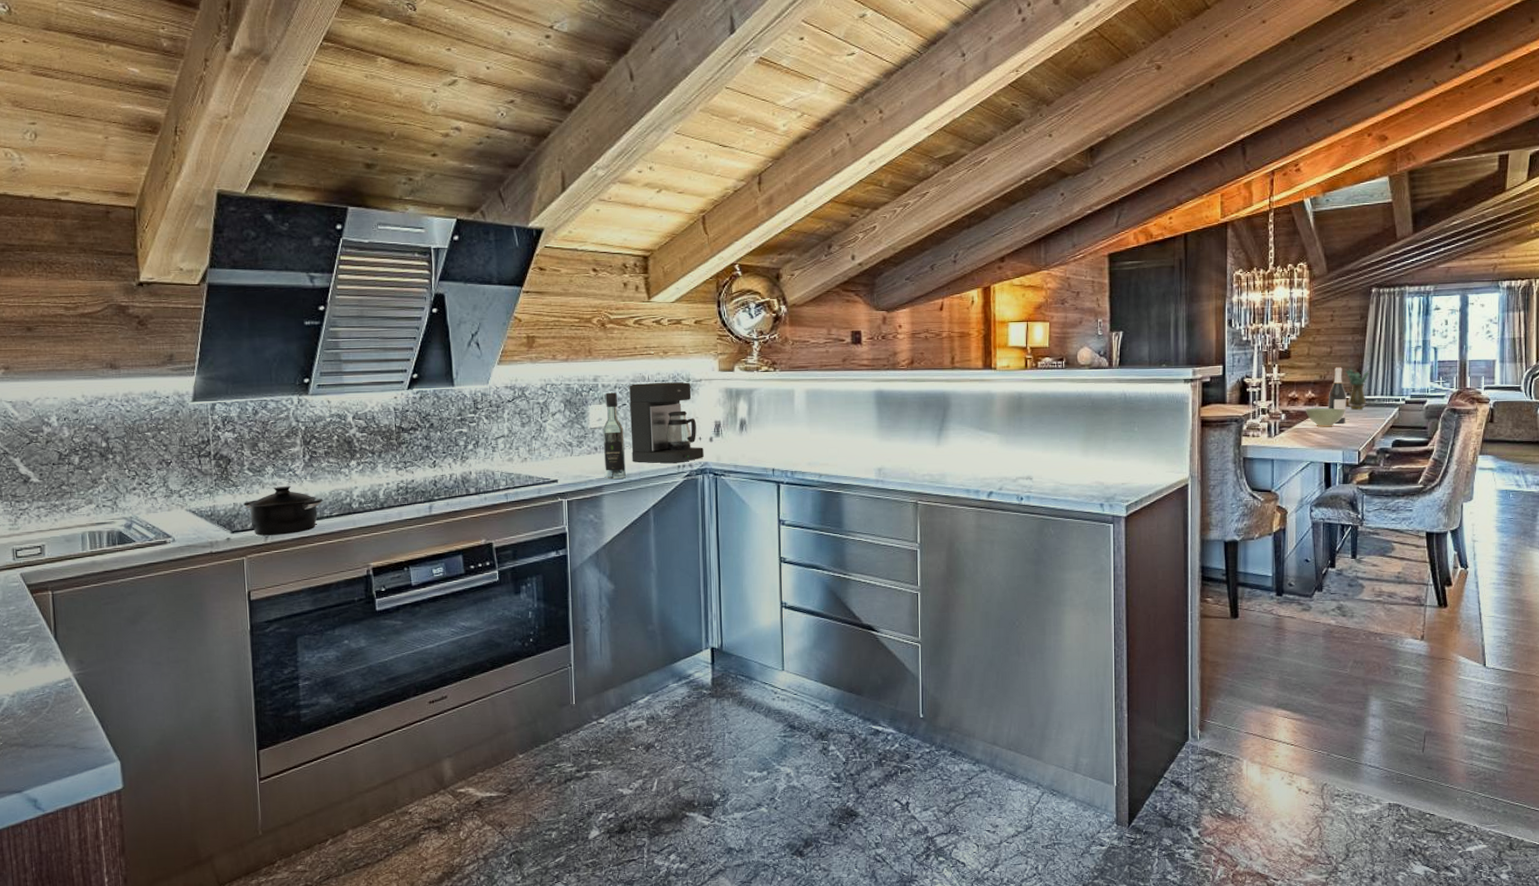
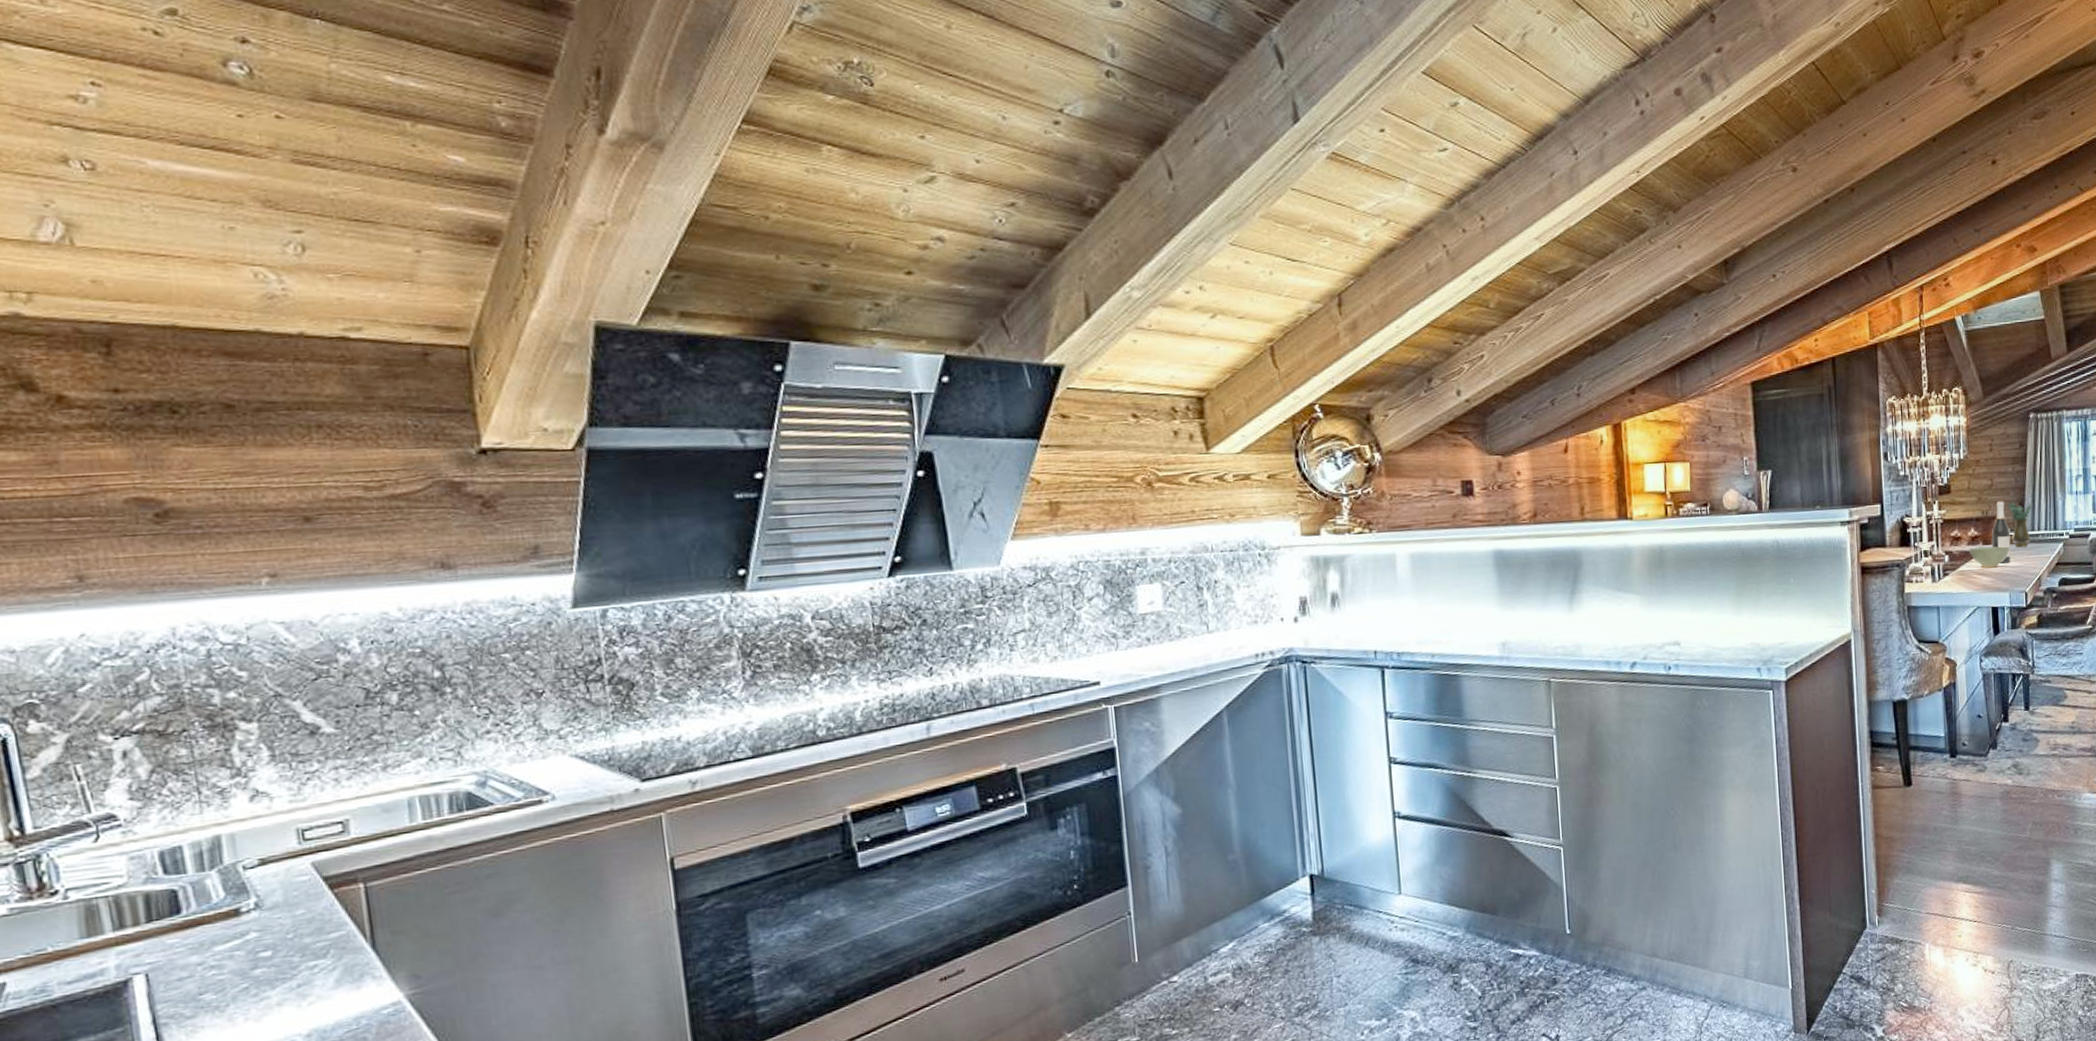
saucepan: present [244,486,323,537] -> none [657,713,774,783]
bottle: present [602,392,626,480] -> none [1156,567,1189,678]
coffee maker: present [629,382,704,464] -> none [1187,551,1288,654]

